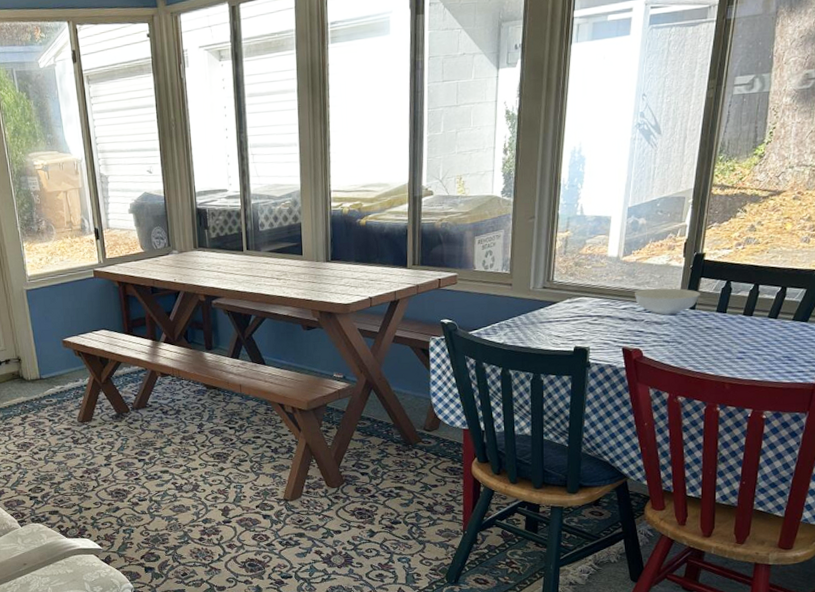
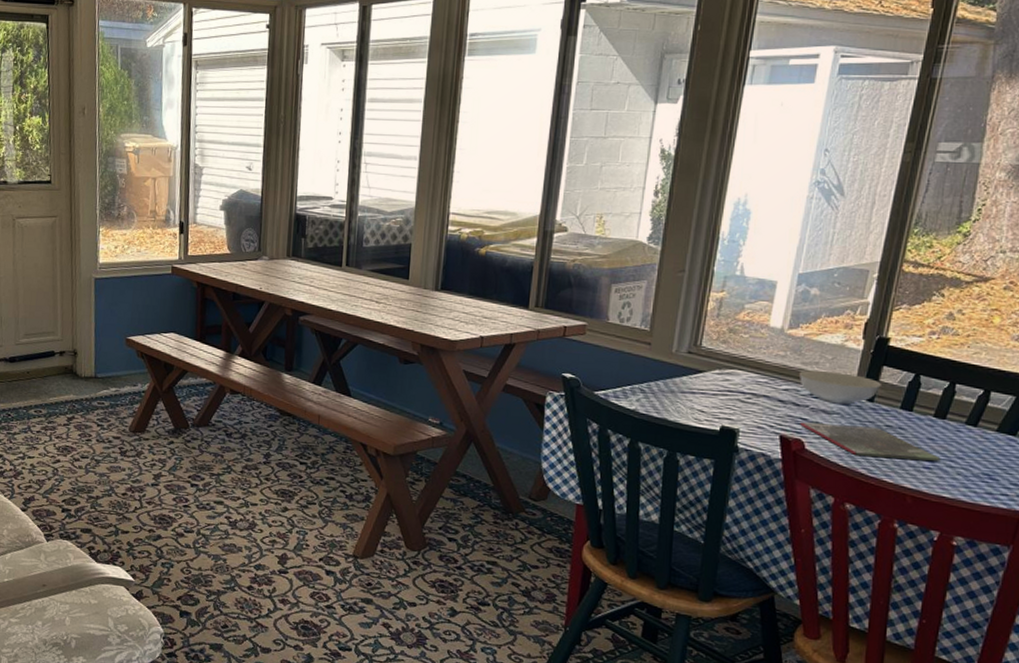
magazine: none [638,330,750,356] -> present [800,422,941,461]

